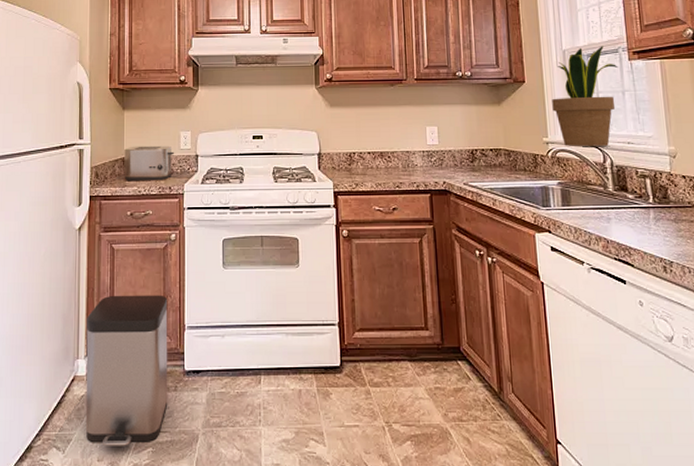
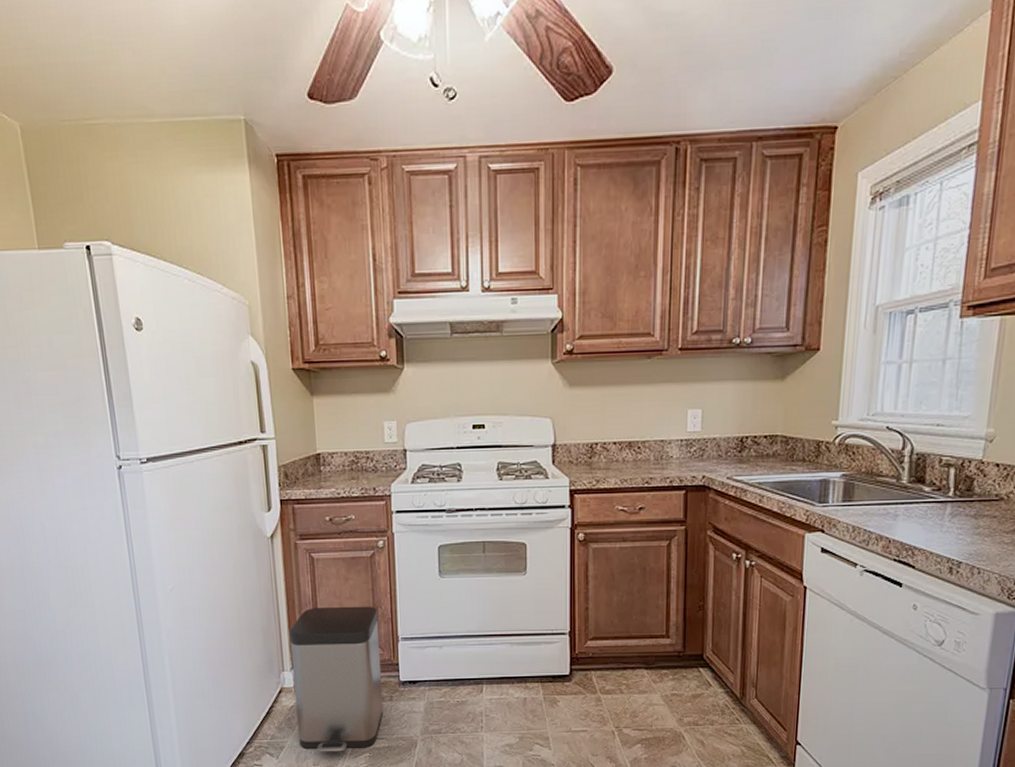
toaster: present [124,145,175,182] -> none [316,438,378,482]
potted plant: present [552,46,618,147] -> none [850,299,944,432]

